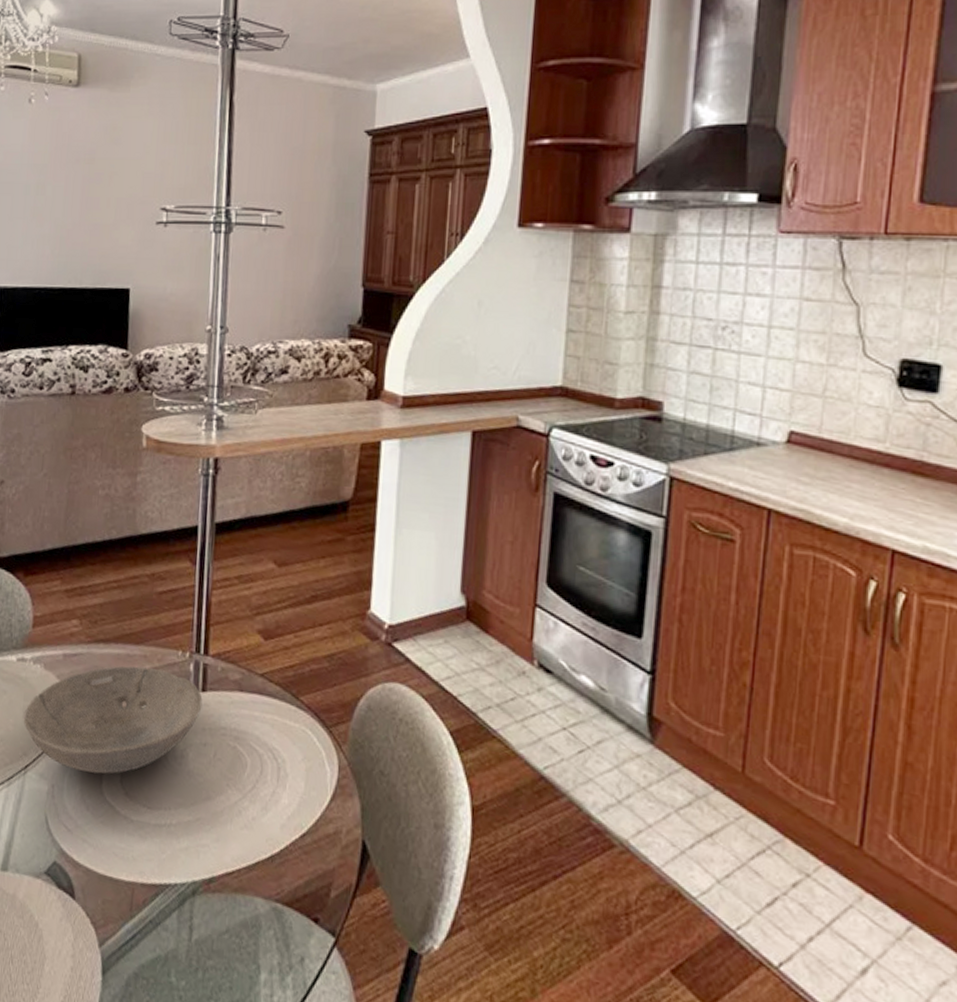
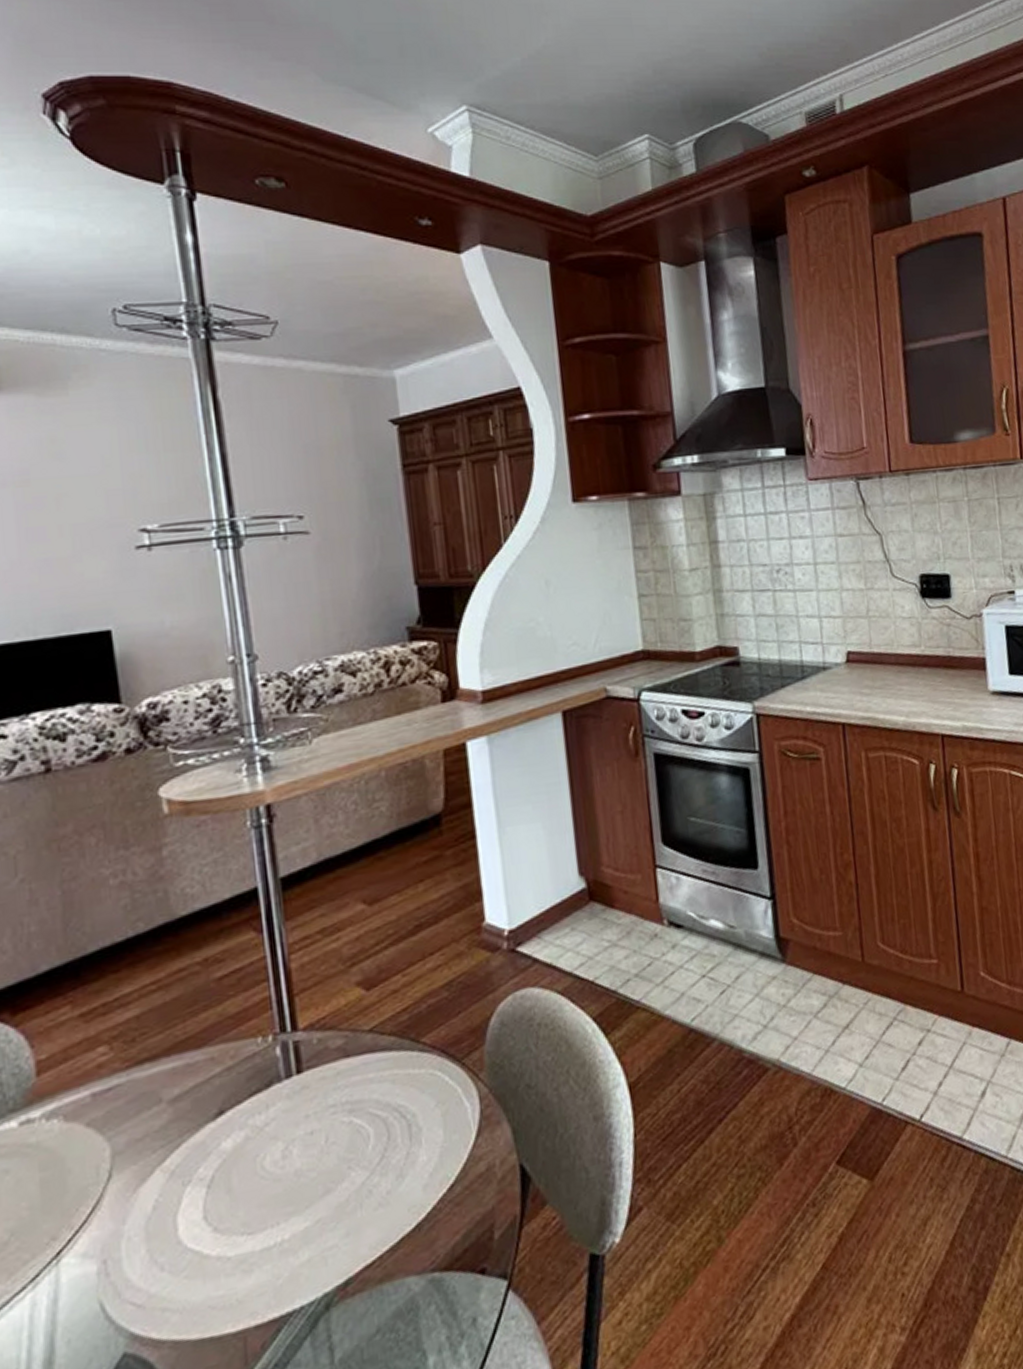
bowl: present [23,666,203,774] -> none [42,1066,300,1231]

